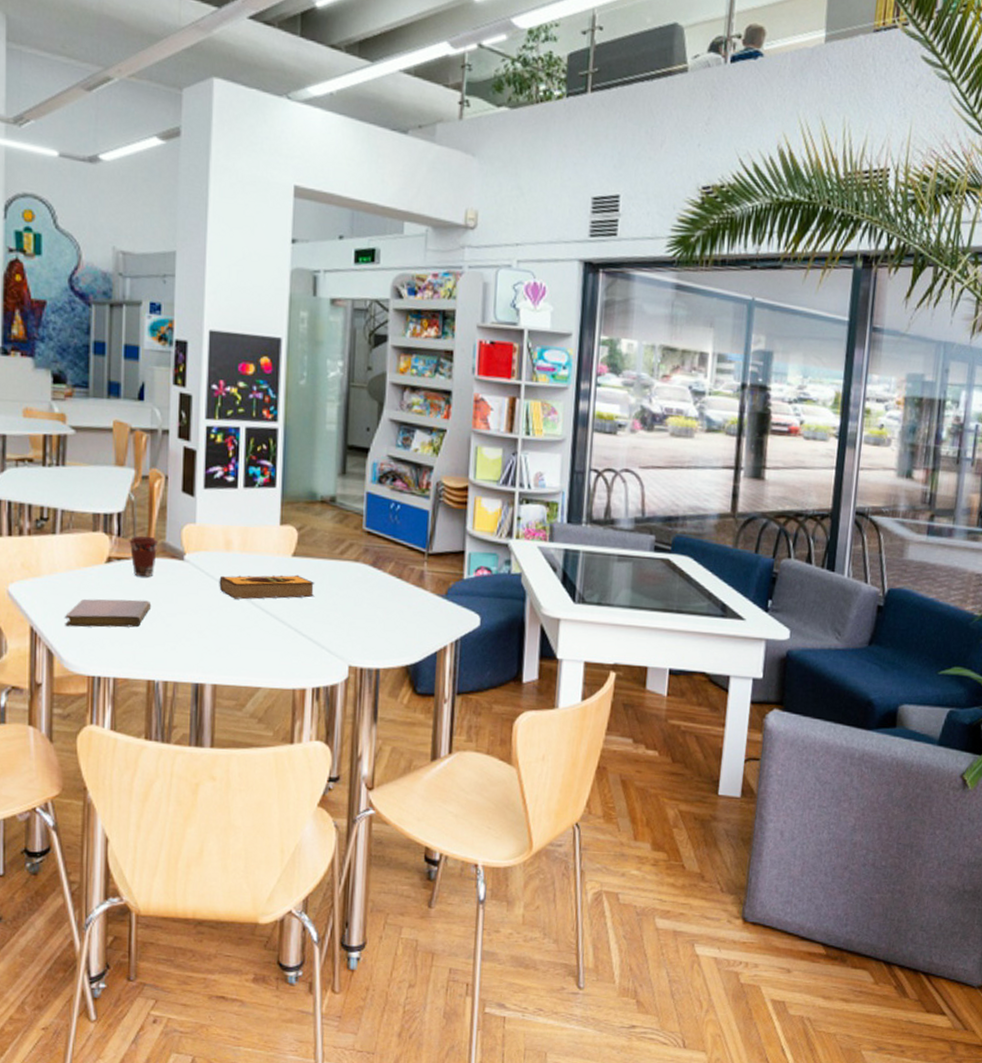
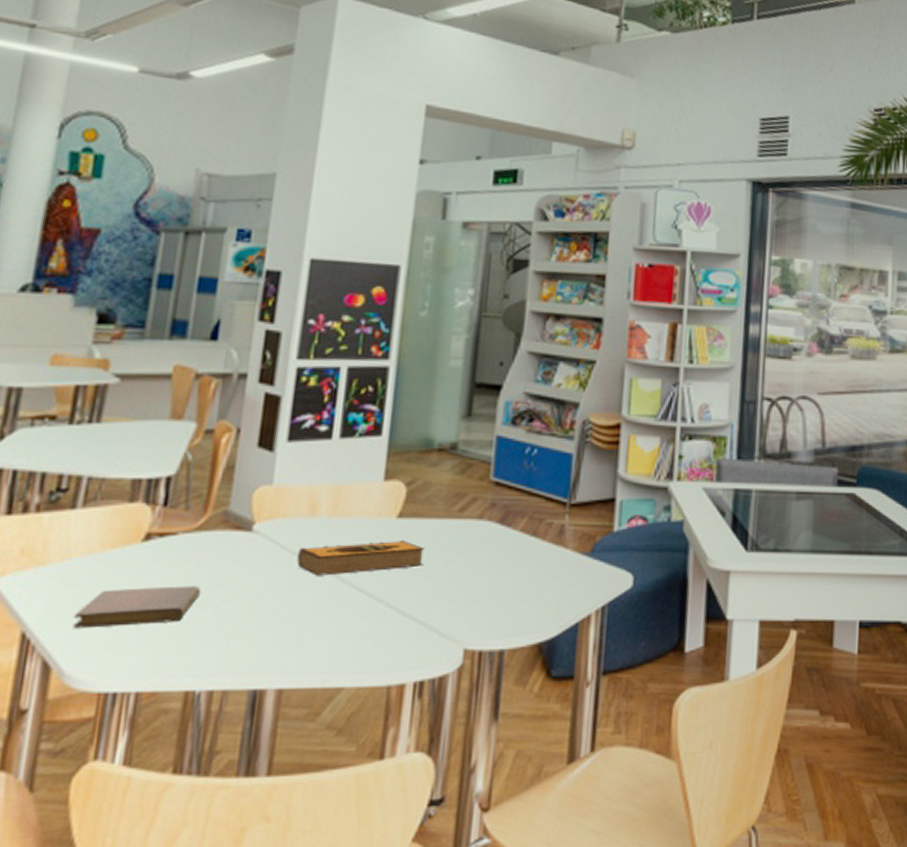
coffee cup: present [129,536,159,577] -> none [178,503,220,556]

